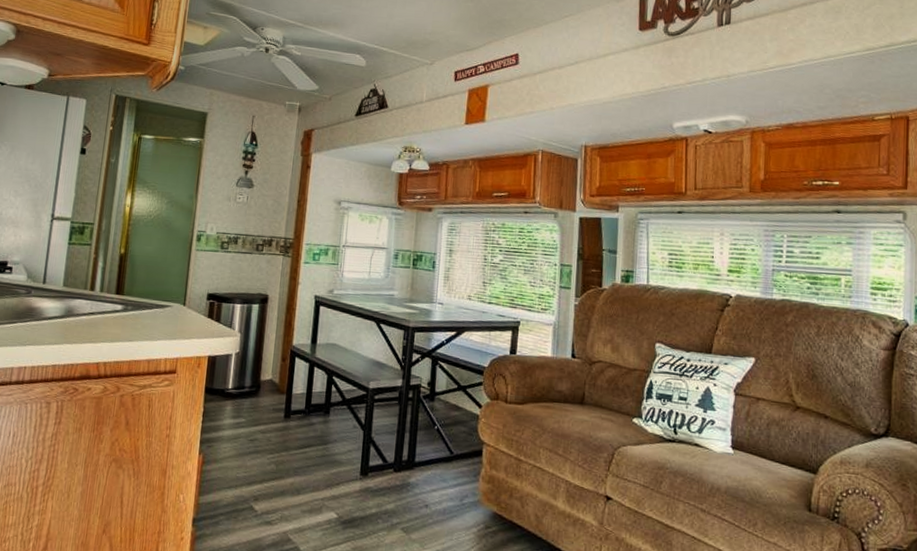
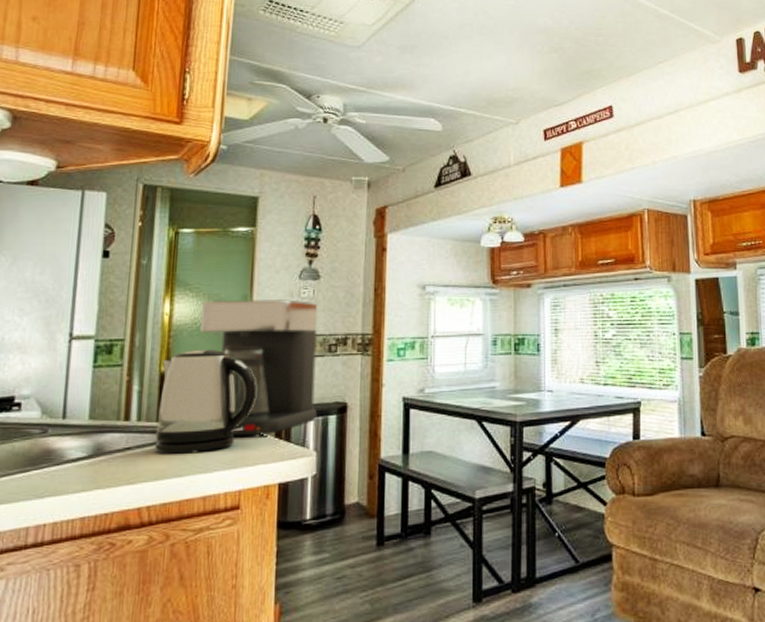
kettle: none [112,237,196,324] -> present [155,349,256,453]
coffee maker: none [153,198,250,316] -> present [199,299,318,436]

